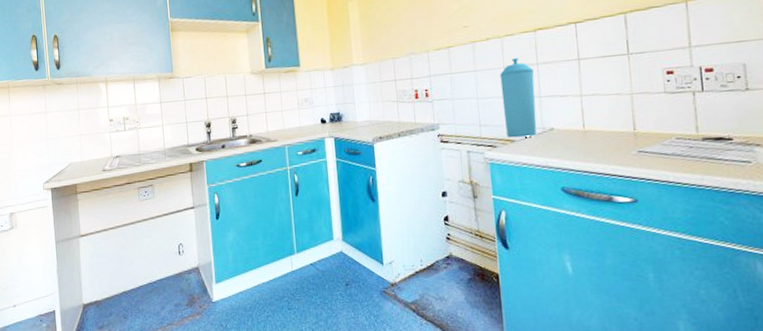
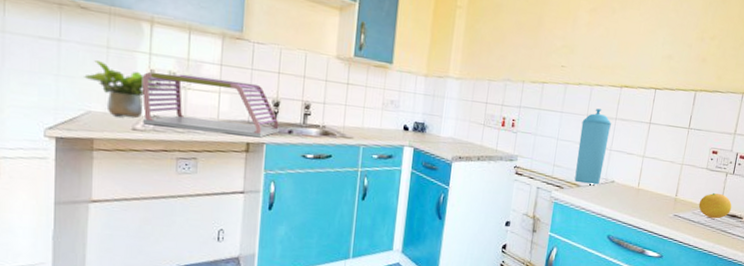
potted plant: none [65,121,120,164] -> present [84,60,162,119]
dish rack: none [104,111,215,165] -> present [141,72,280,138]
fruit: none [666,116,714,147] -> present [698,192,733,219]

